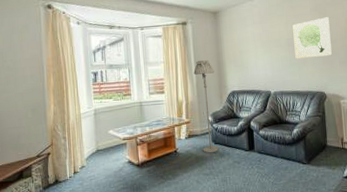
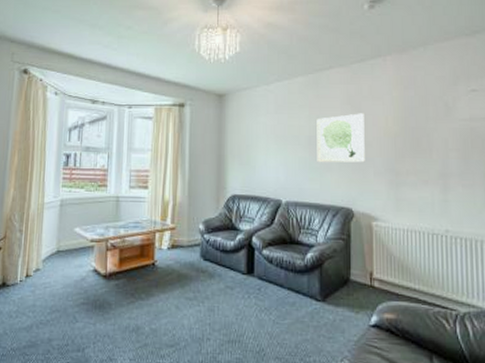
floor lamp: present [193,60,219,153] -> none [187,153,213,272]

